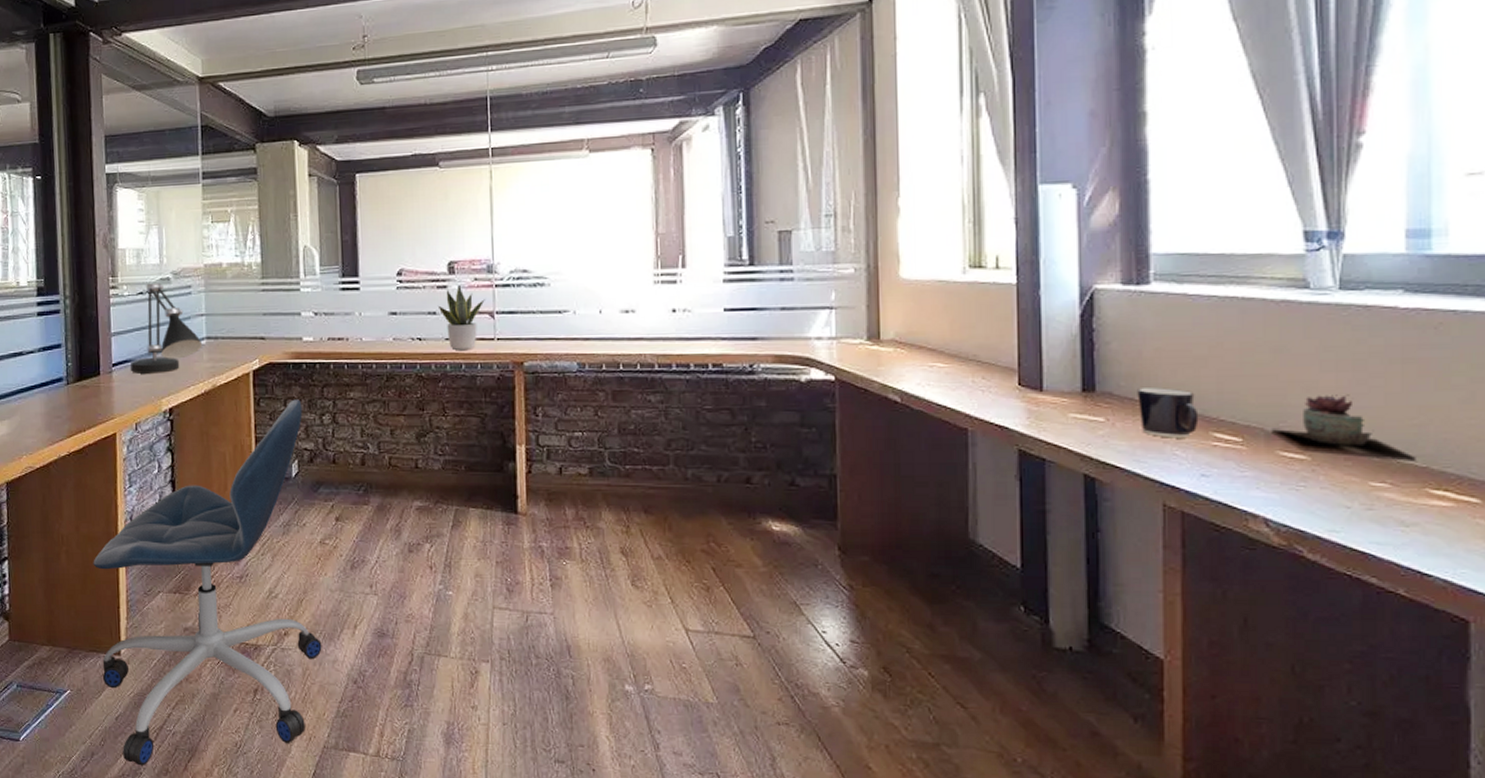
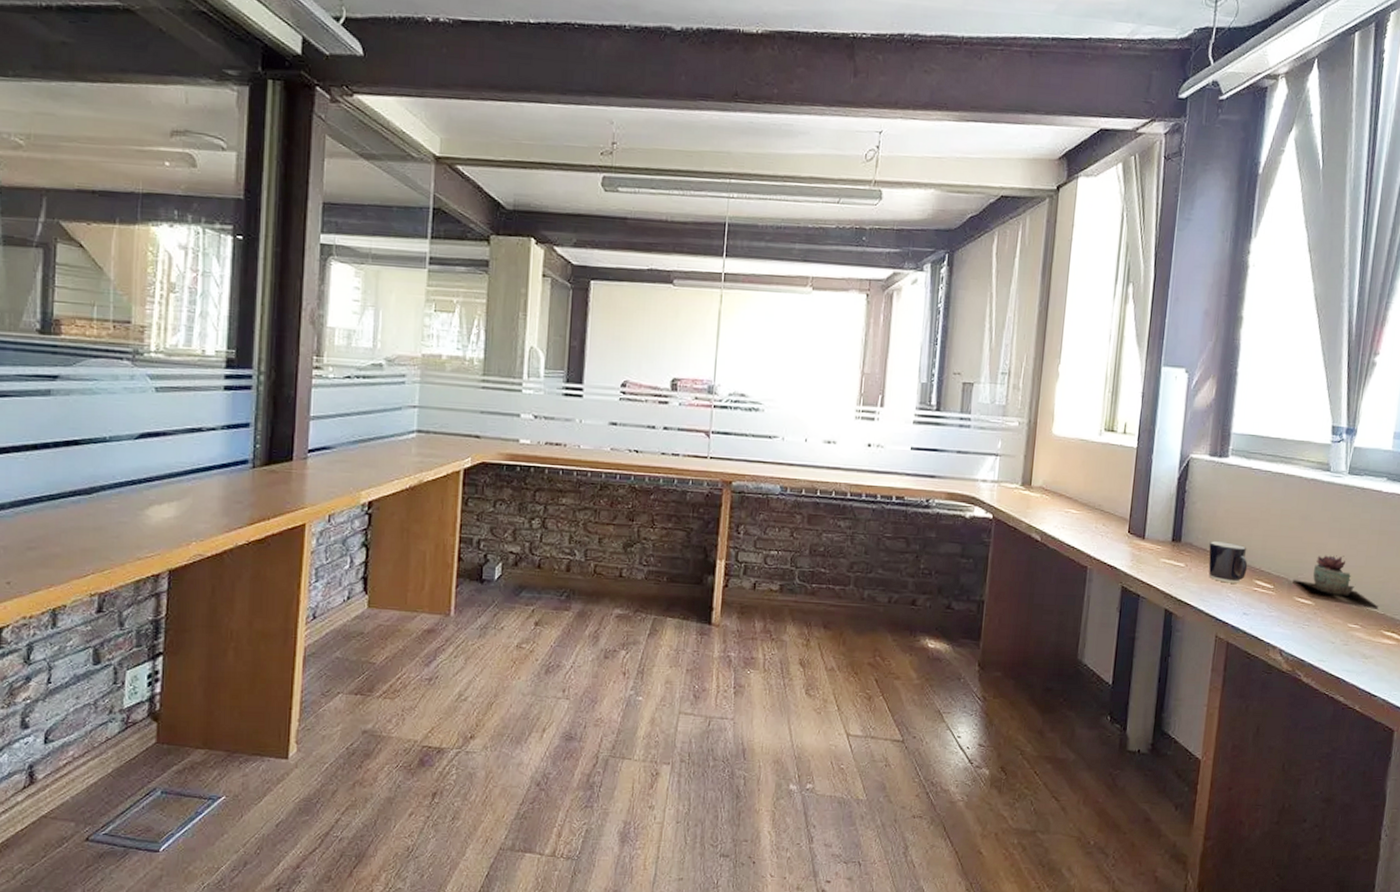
office chair: present [93,399,322,766] -> none [265,501,512,874]
desk lamp: present [130,282,203,374] -> none [328,367,412,464]
potted plant: present [437,284,485,350] -> none [657,401,703,466]

